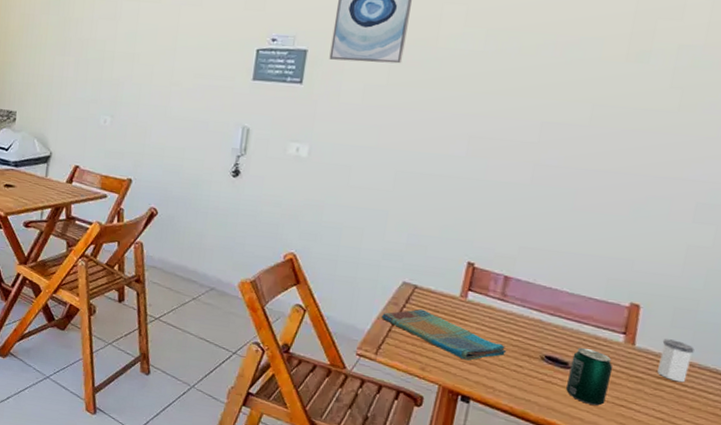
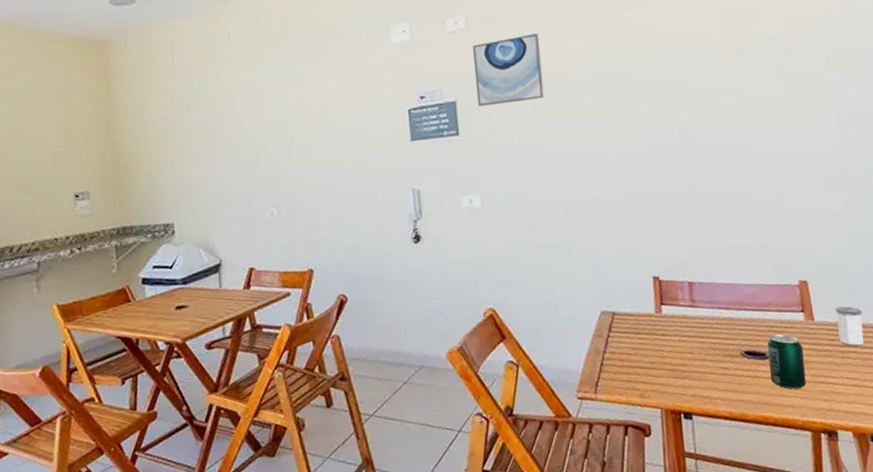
dish towel: present [381,309,507,361] -> none [590,335,711,376]

